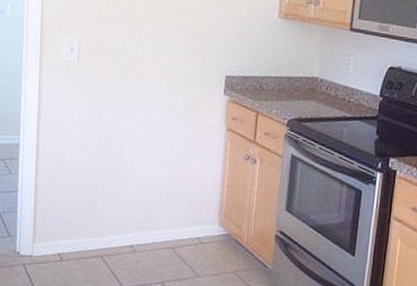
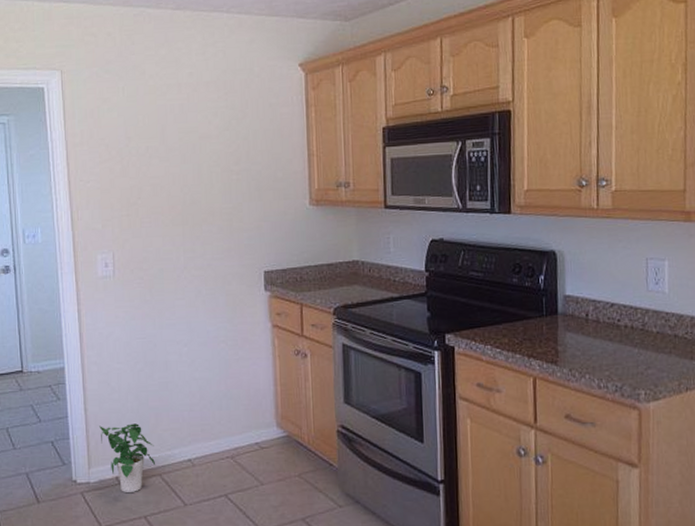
potted plant: none [48,203,99,270] -> present [99,423,155,494]

